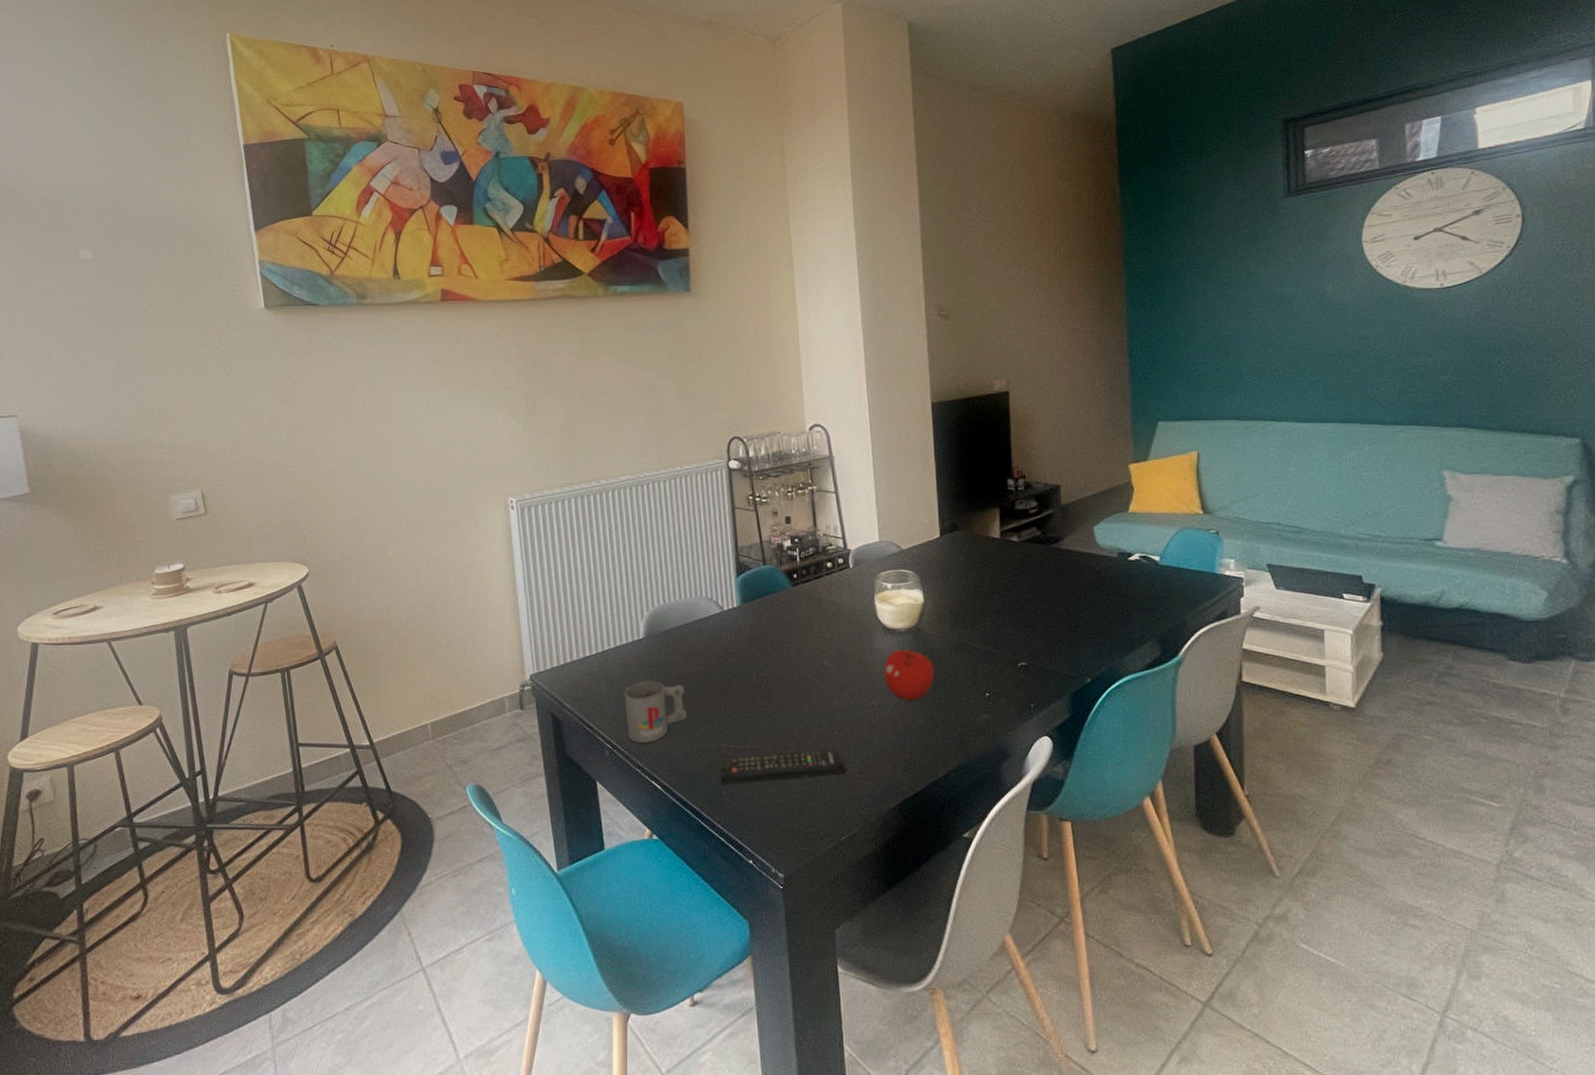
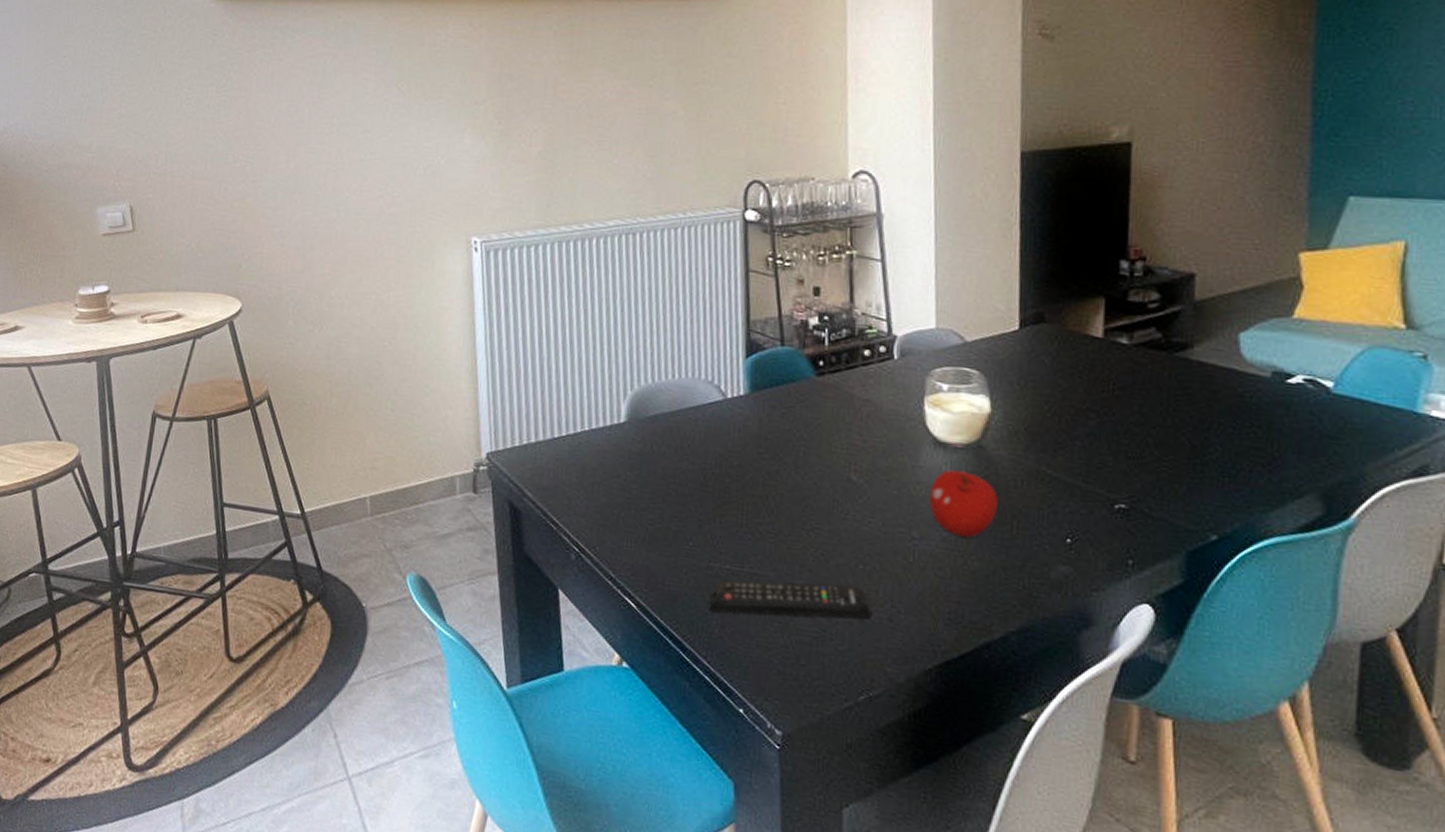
mug: present [624,680,687,743] -> none [597,474,674,551]

